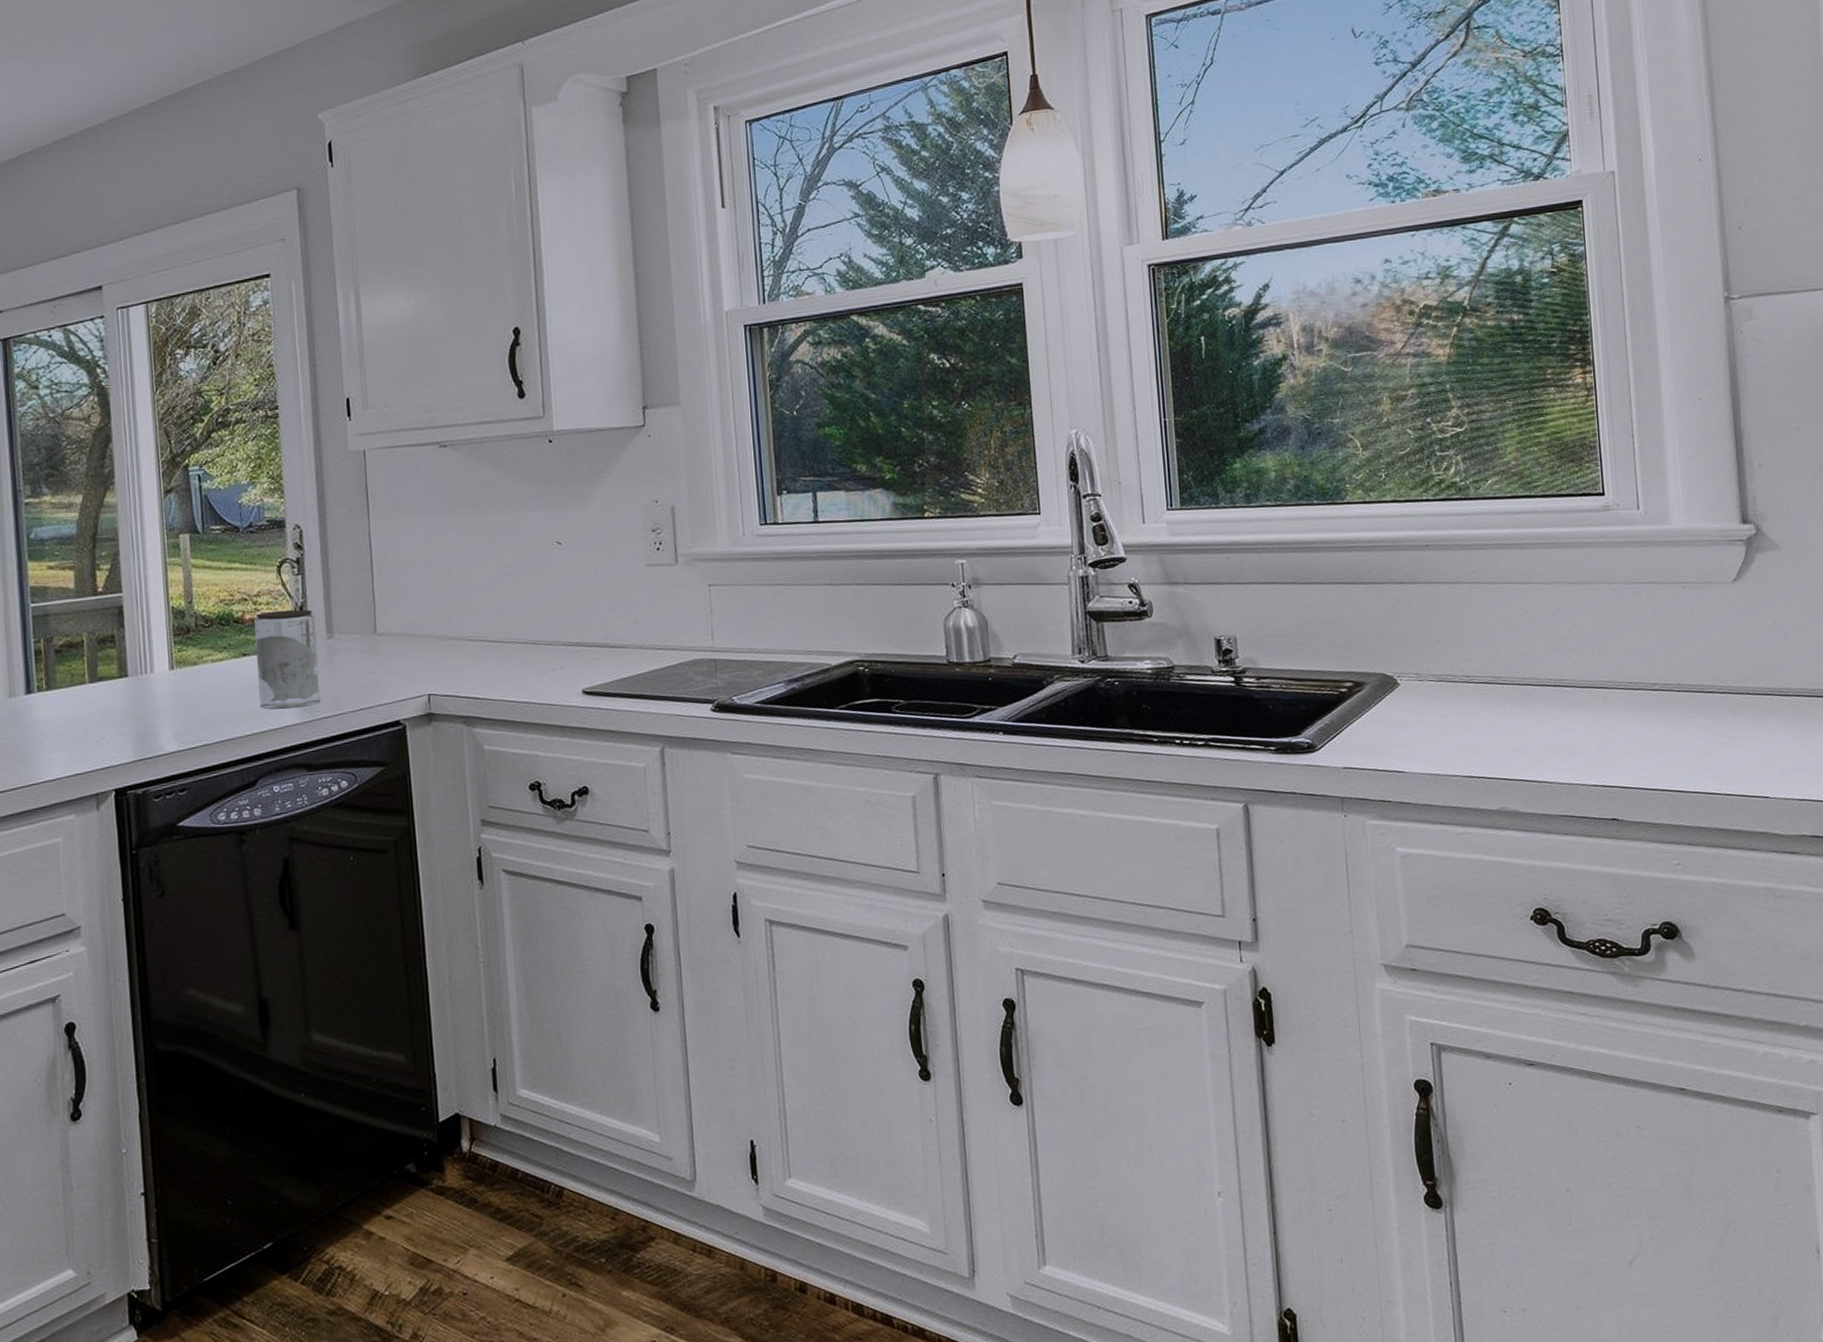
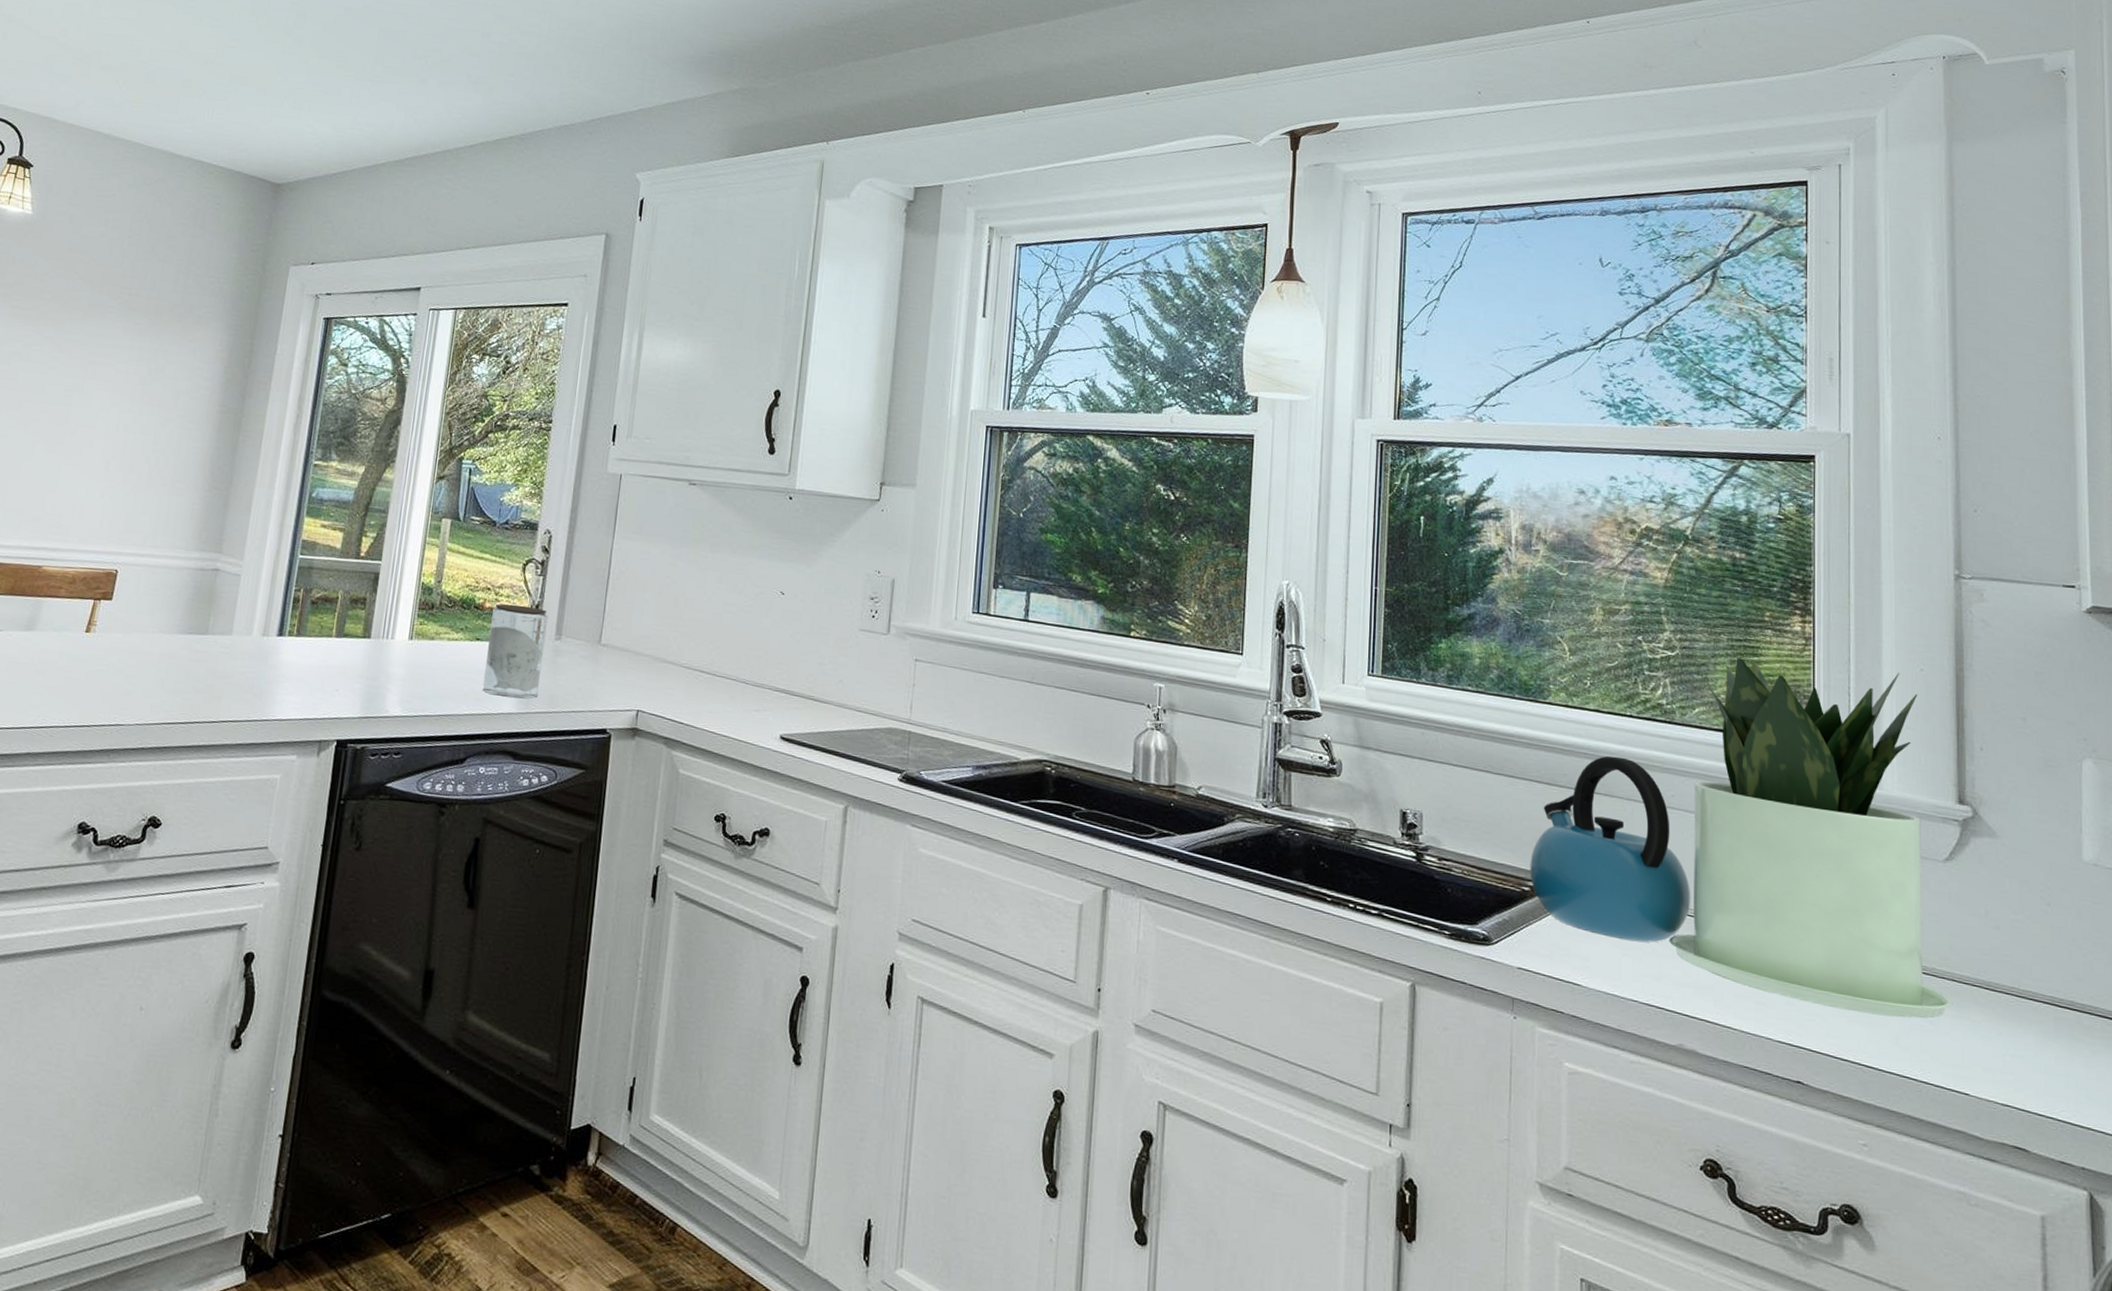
kettle: none [1344,542,1501,720] -> present [1530,755,1691,943]
planter: none [1483,406,1749,744] -> present [1669,658,1953,1019]

